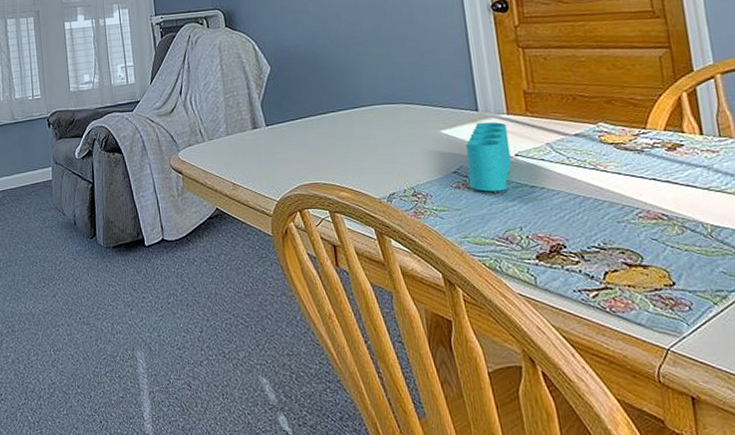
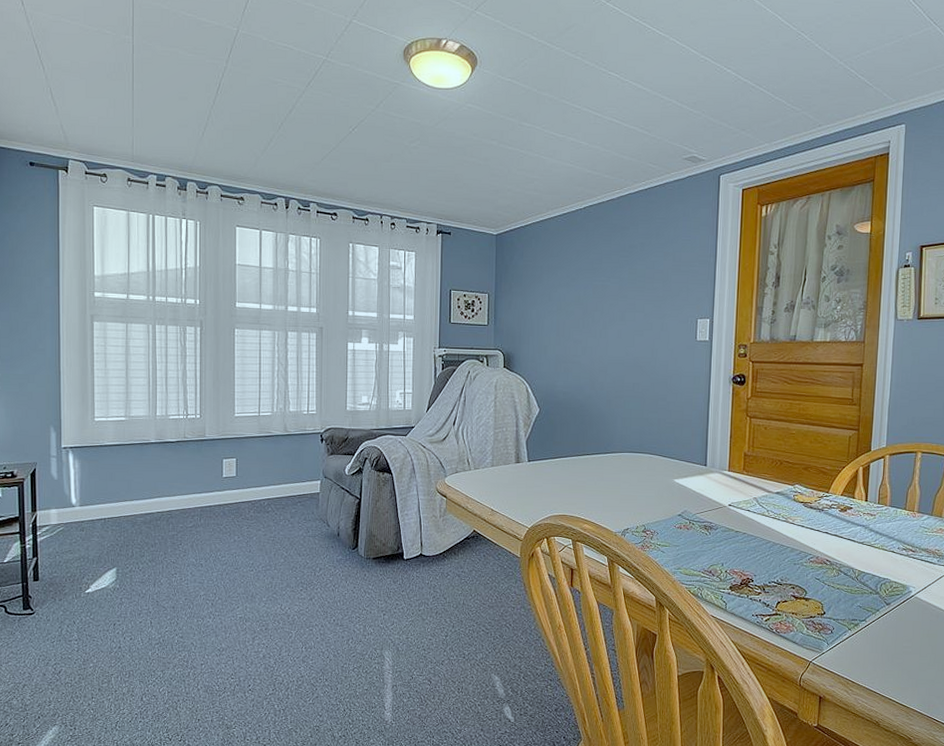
pen holder: present [466,122,512,192] -> none [689,476,726,533]

